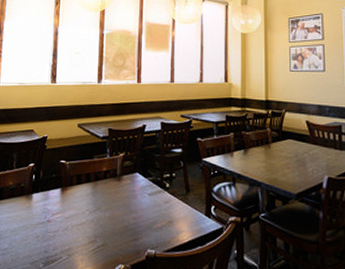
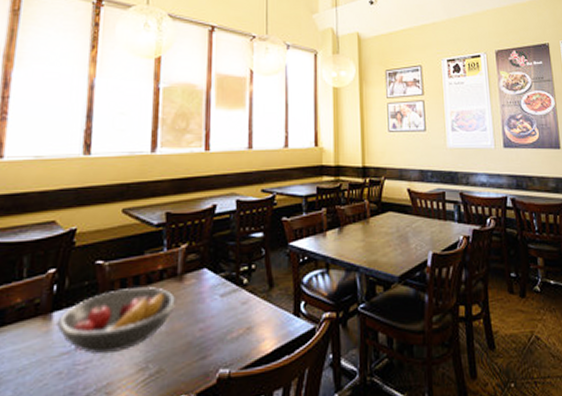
fruit bowl: none [35,182,117,228] -> present [57,287,177,355]

